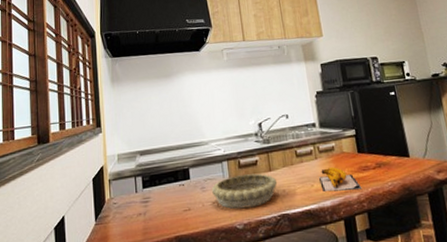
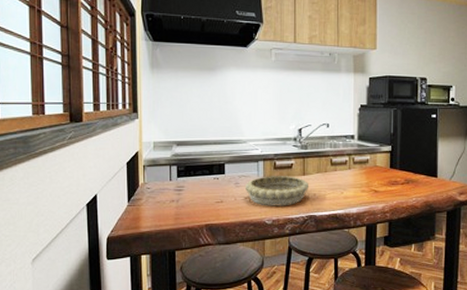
banana: present [319,167,362,193] -> none [350,179,388,202]

